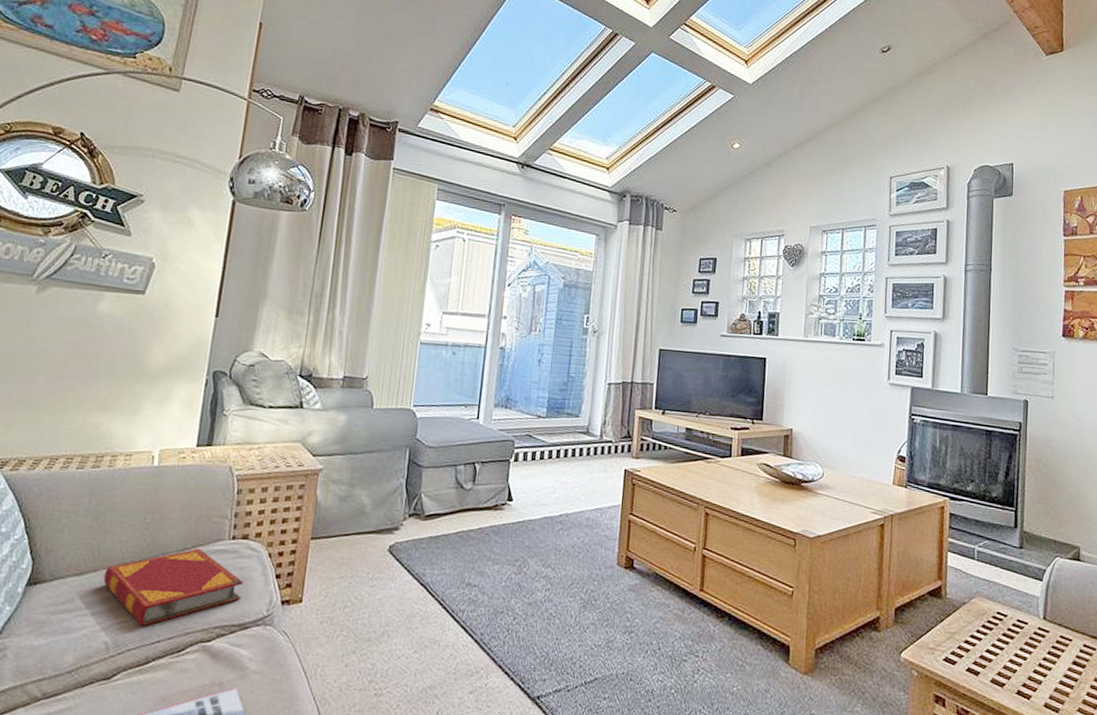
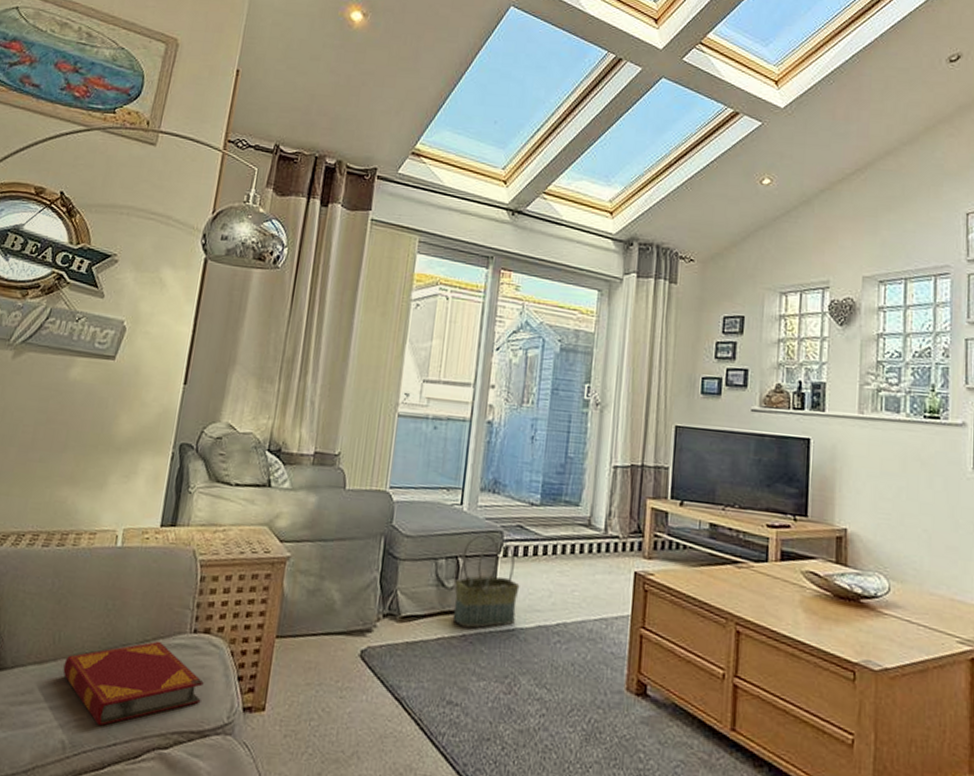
basket: none [470,442,529,522] -> present [452,533,520,628]

